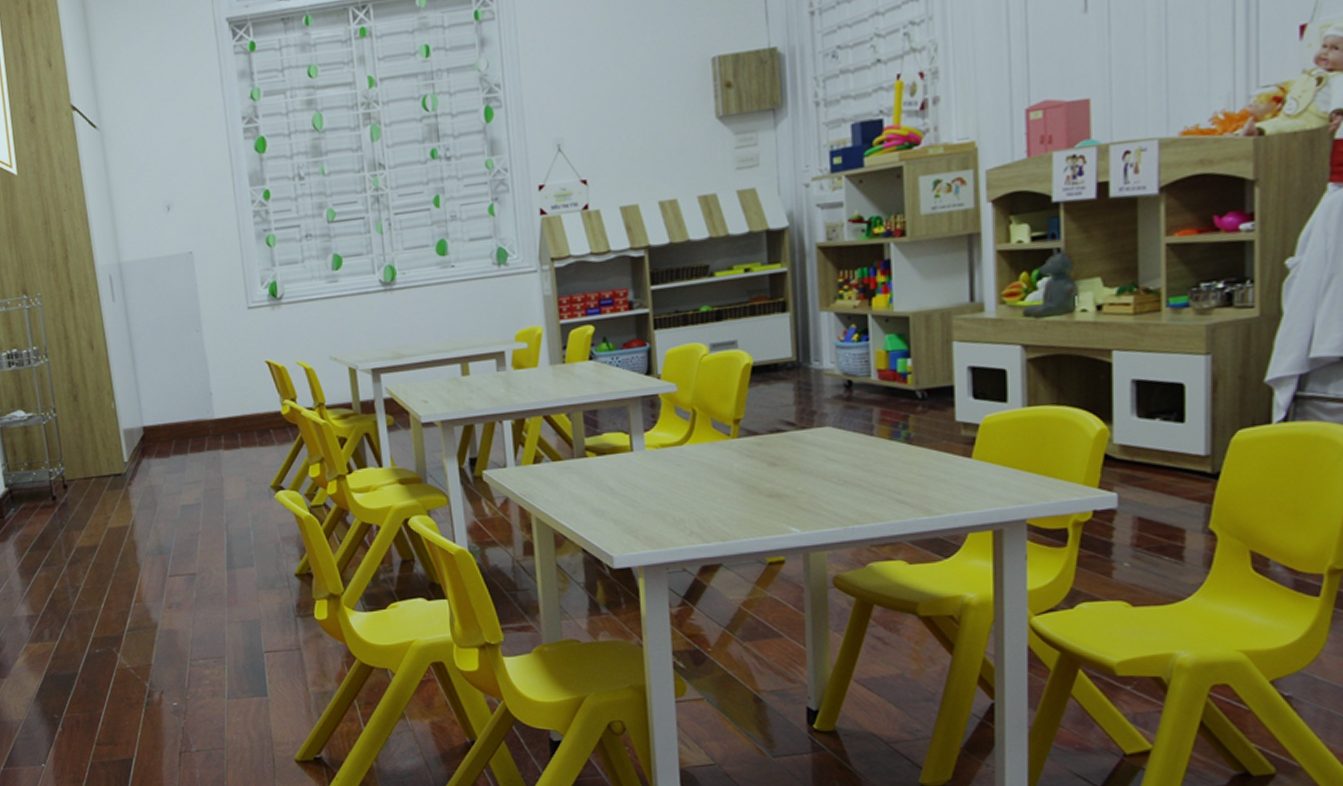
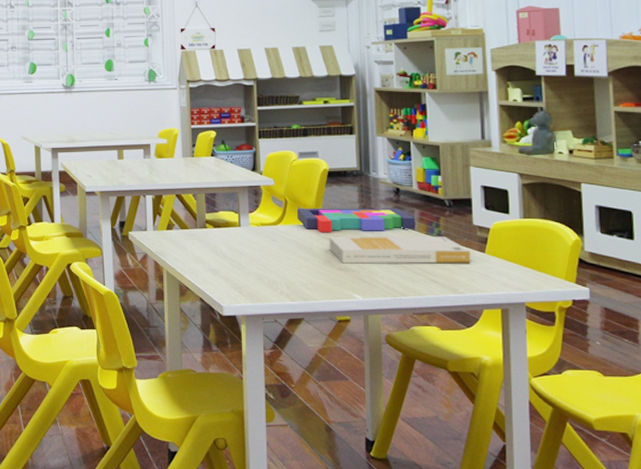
toy blocks: none [710,408,875,449] -> present [297,208,416,232]
book: none [754,441,952,488] -> present [329,235,471,265]

